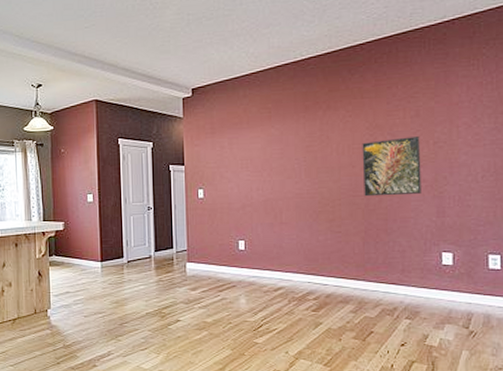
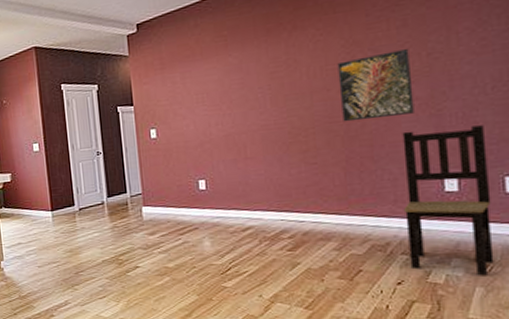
dining chair: none [409,208,477,340] -> present [402,125,494,275]

